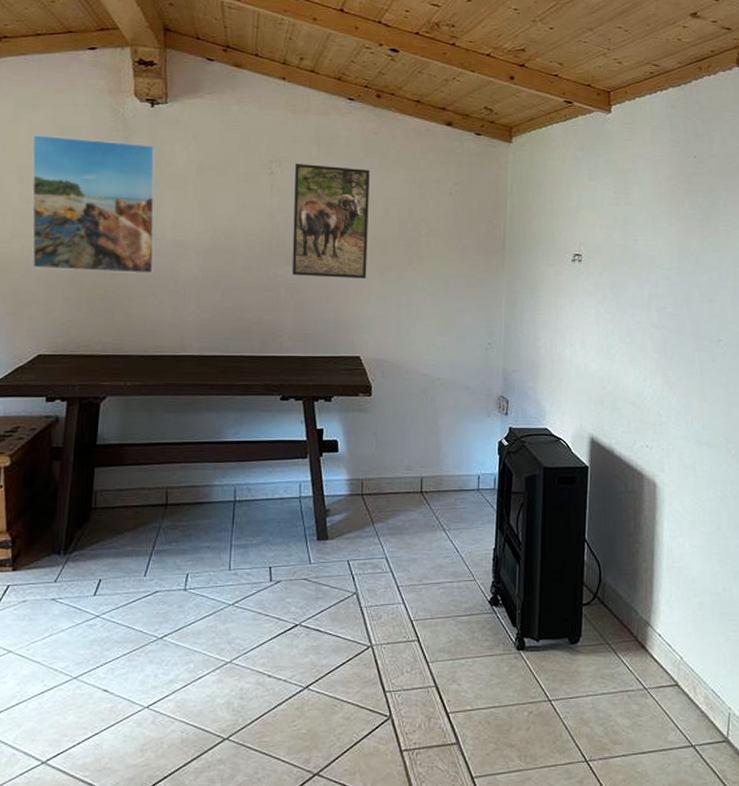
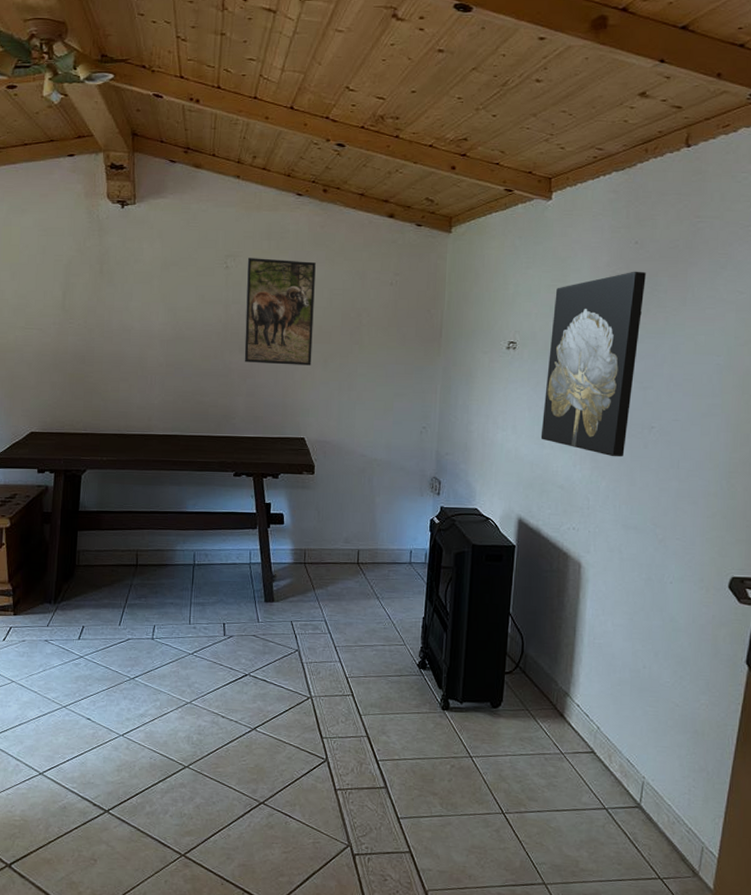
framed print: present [32,134,156,274] -> none [22,236,126,361]
wall art: none [610,184,706,372] -> present [540,271,646,457]

